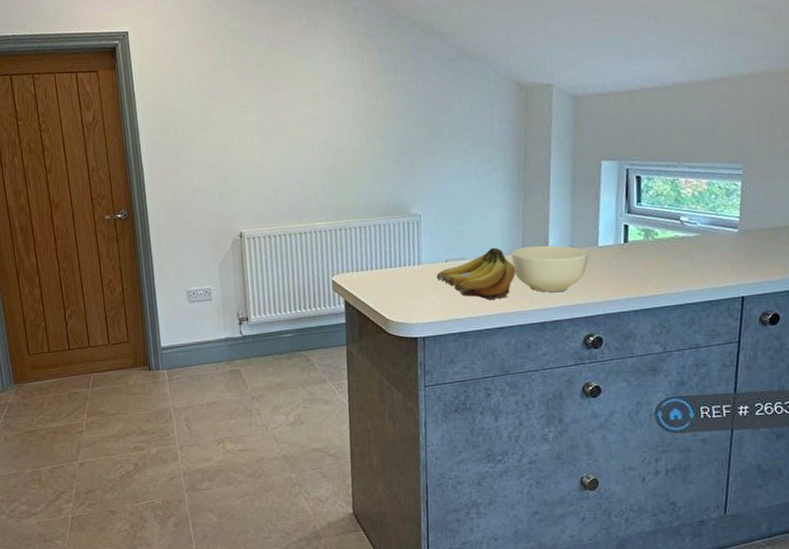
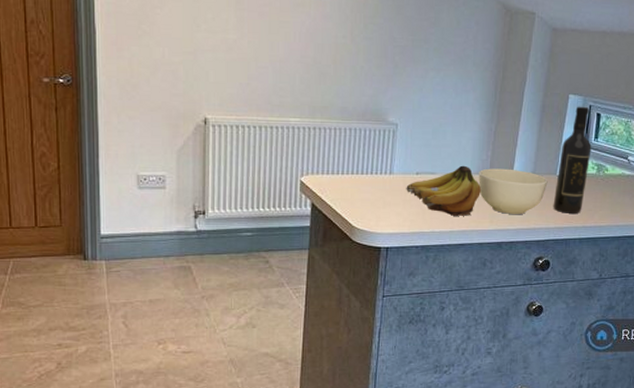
wine bottle: none [597,171,635,285] -> present [553,106,592,213]

